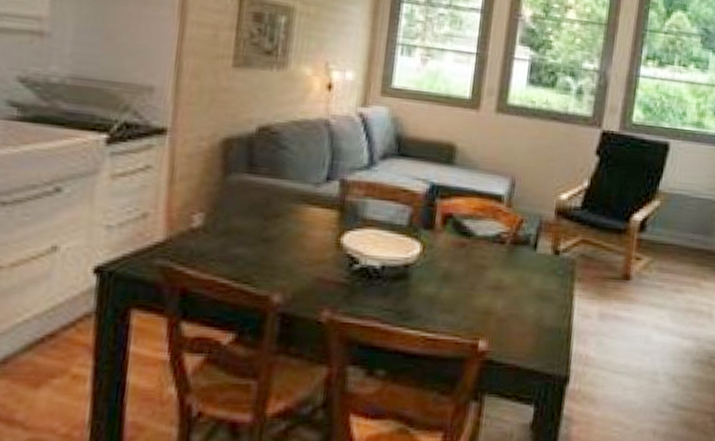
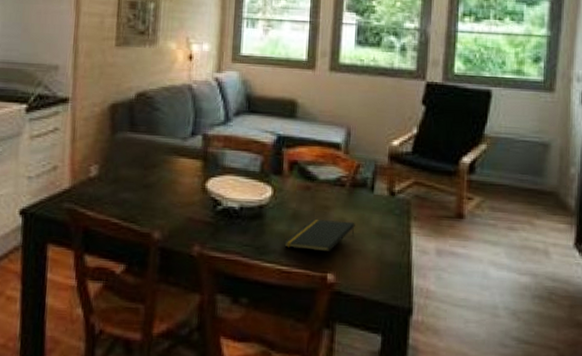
notepad: none [431,280,514,317] -> present [284,219,355,252]

